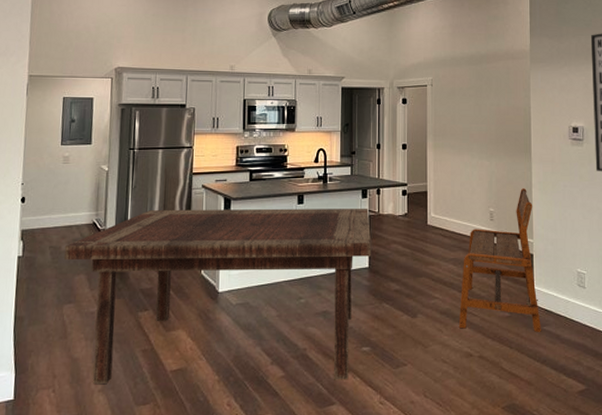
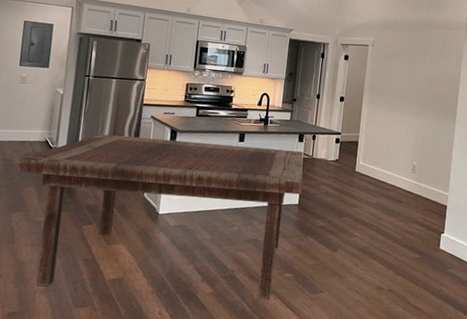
bench: present [458,188,541,332] -> none [373,147,452,274]

